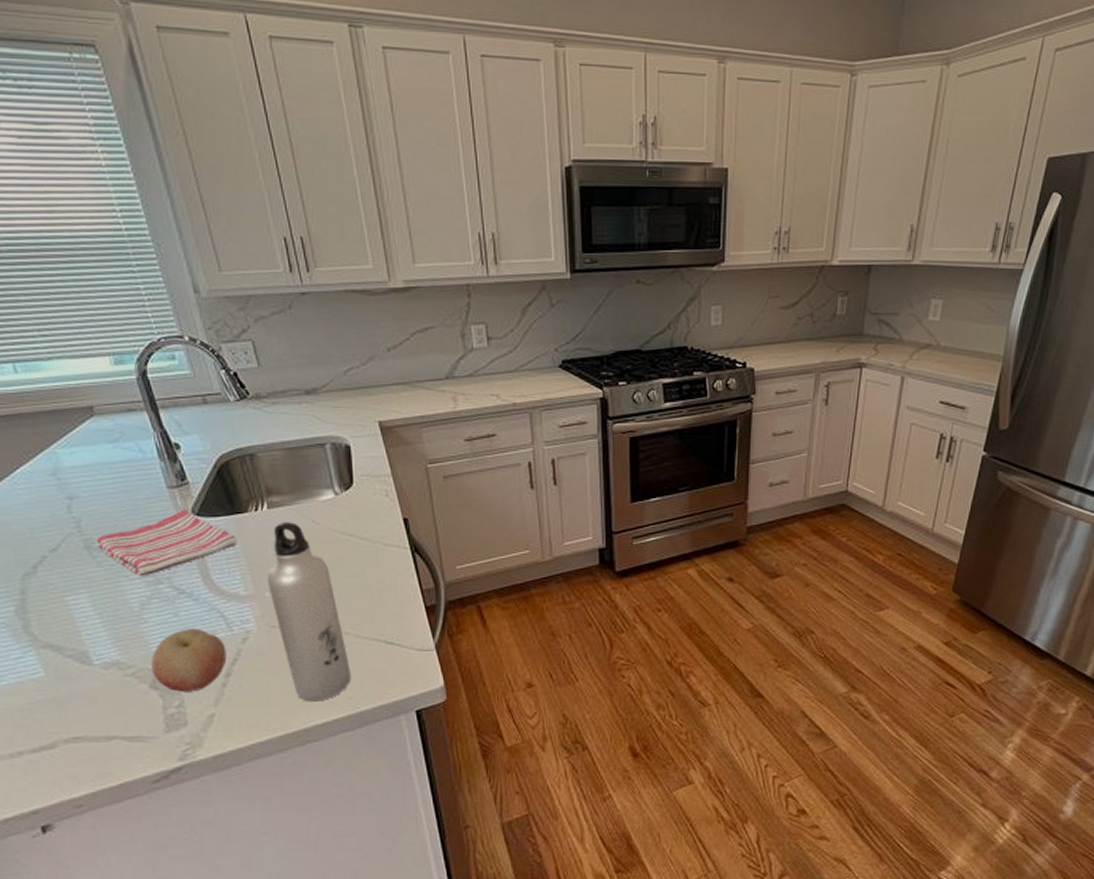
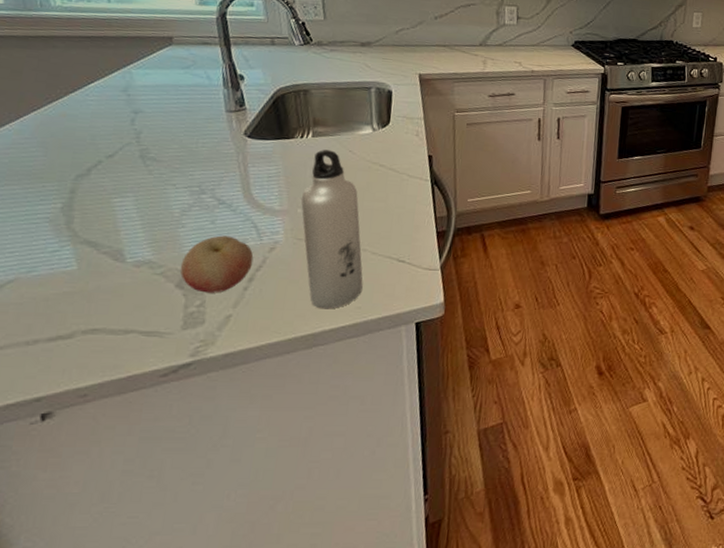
dish towel: present [96,508,238,577] -> none [151,130,281,186]

